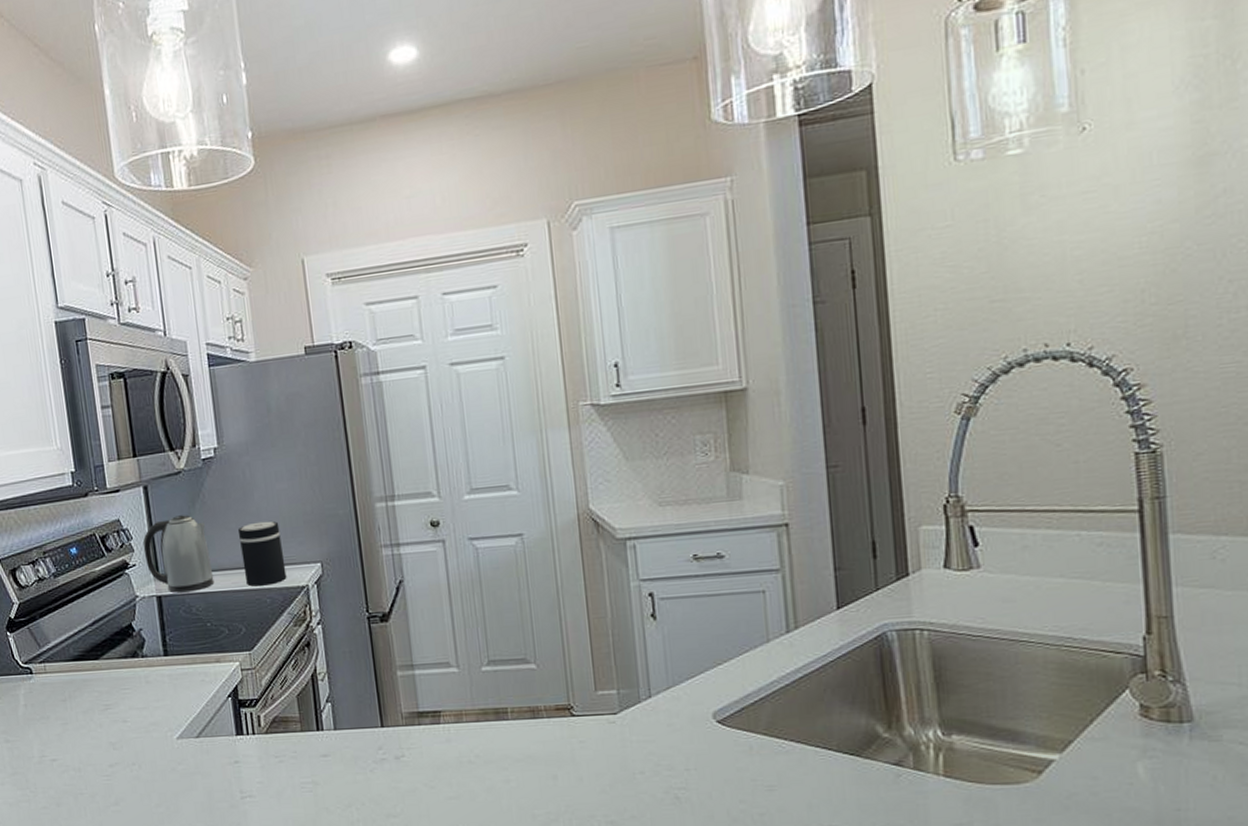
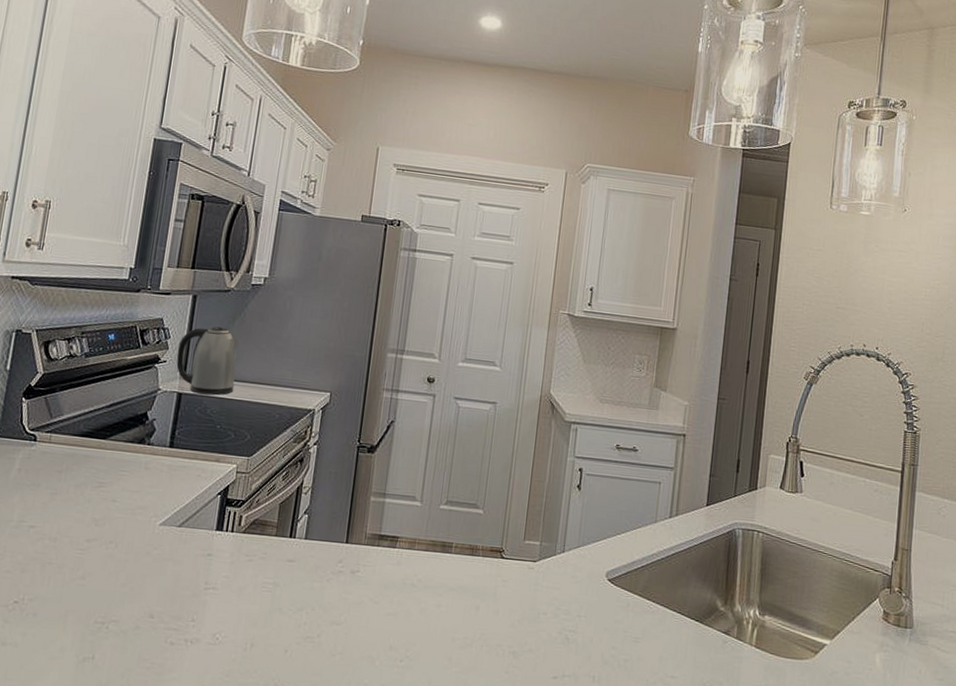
cylinder: present [237,521,287,587] -> none [262,347,304,403]

